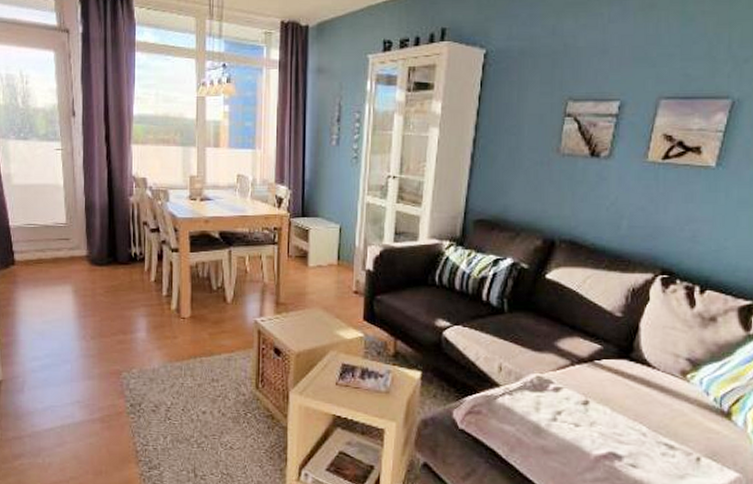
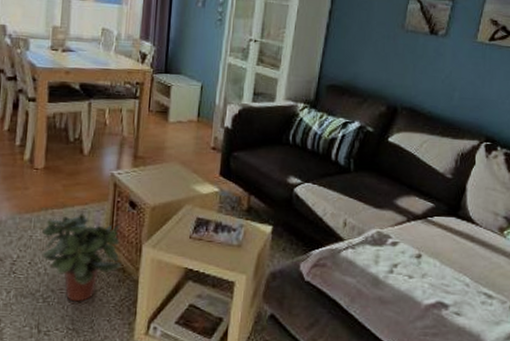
potted plant: none [193,361,269,448] -> present [42,213,121,302]

